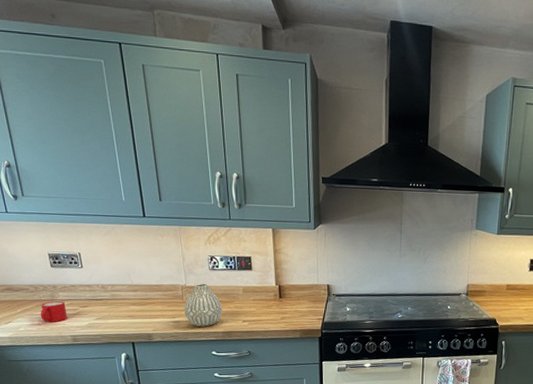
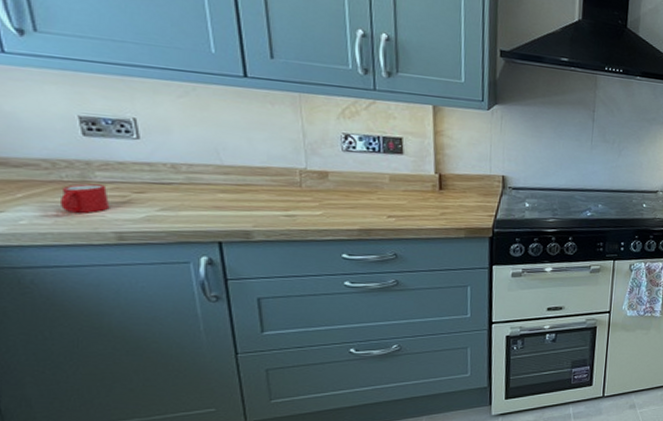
vase: present [184,283,223,327] -> none [302,167,360,223]

